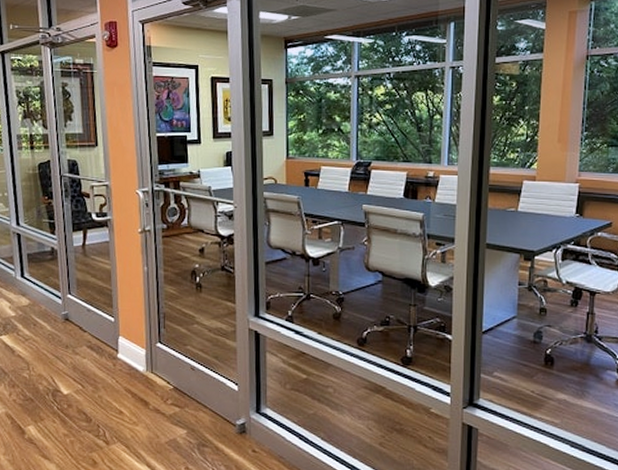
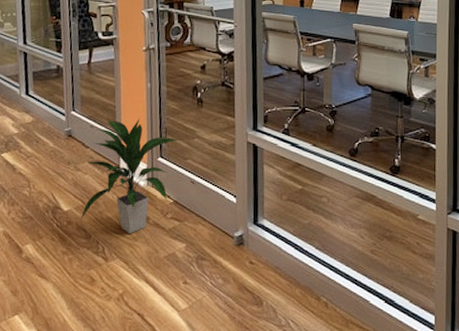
indoor plant: none [80,303,178,418] -> present [80,118,179,233]

